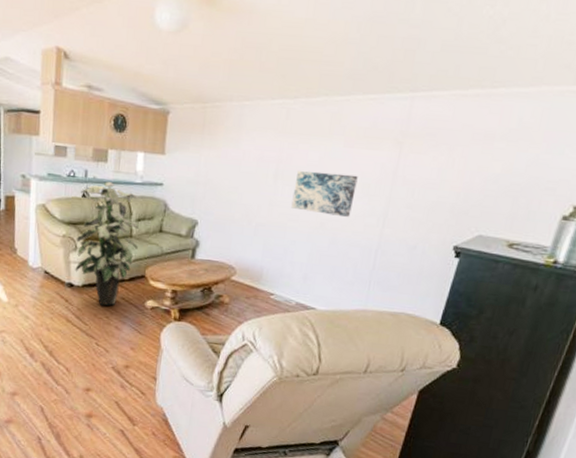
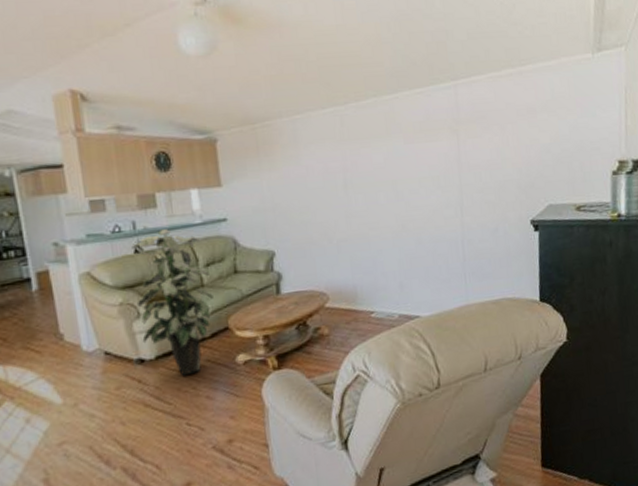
wall art: present [291,170,358,218] -> none [366,170,429,217]

